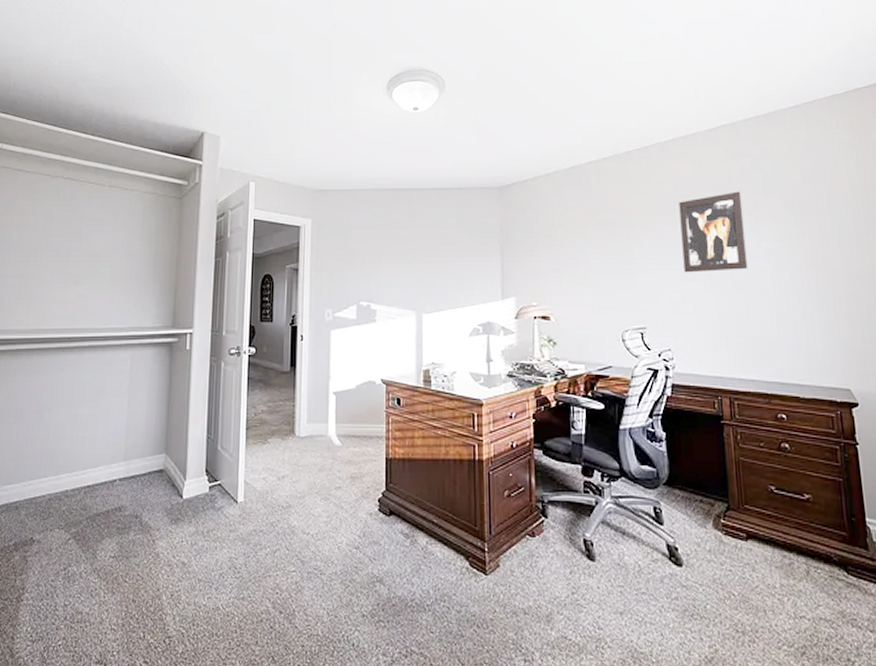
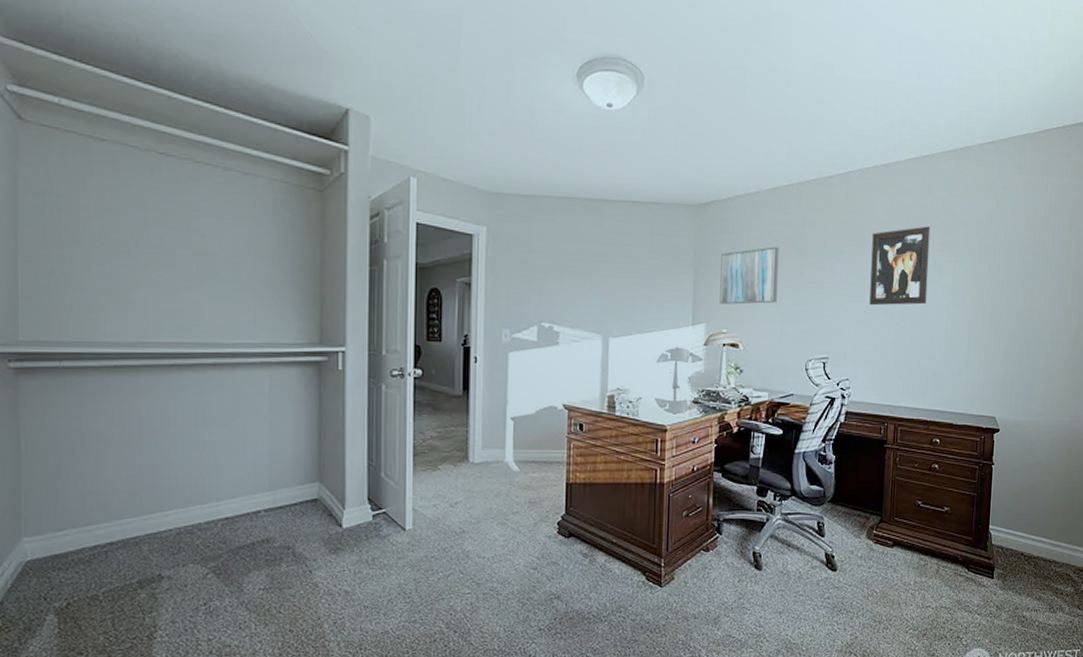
wall art: none [526,221,586,278] -> present [720,246,779,305]

